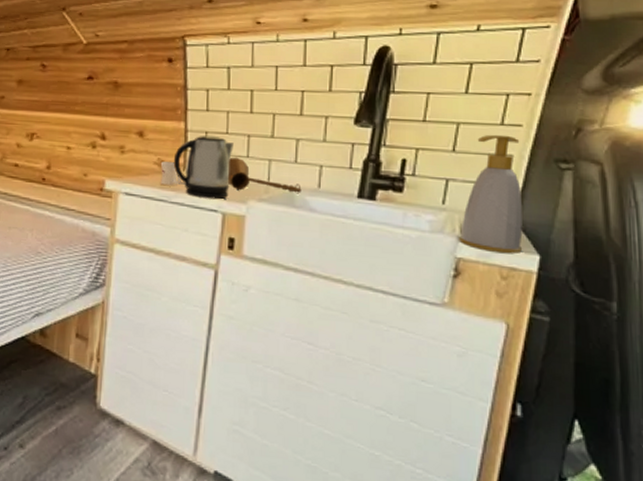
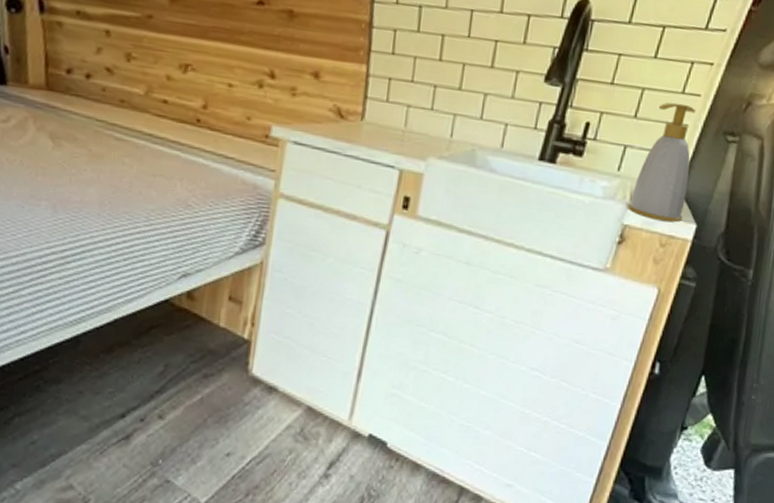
mug: present [159,162,181,187] -> none [333,108,358,138]
kettle: present [173,135,234,200] -> none [350,81,418,155]
coffee pot: present [227,157,302,194] -> none [407,108,484,153]

